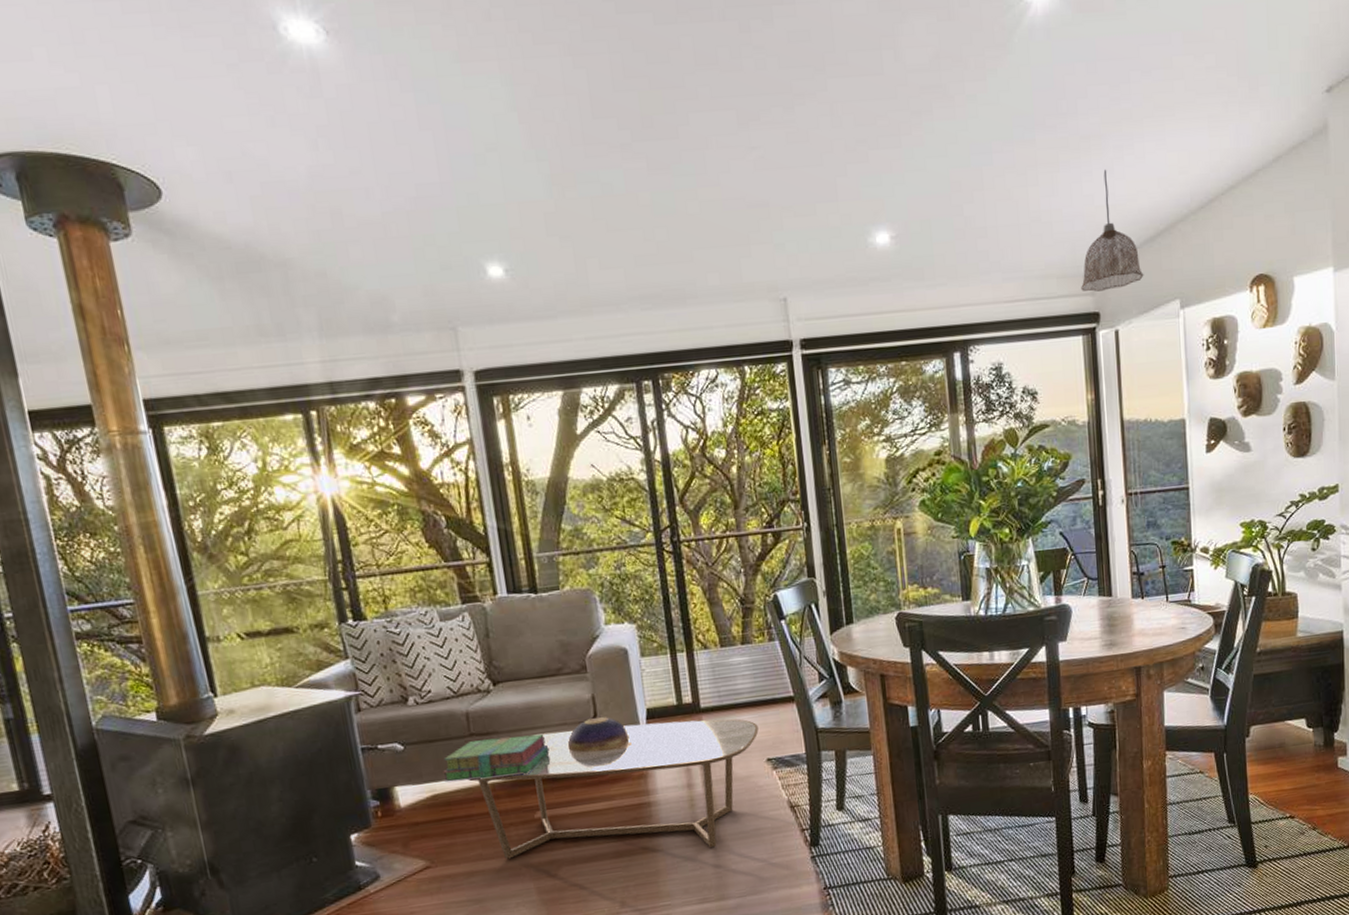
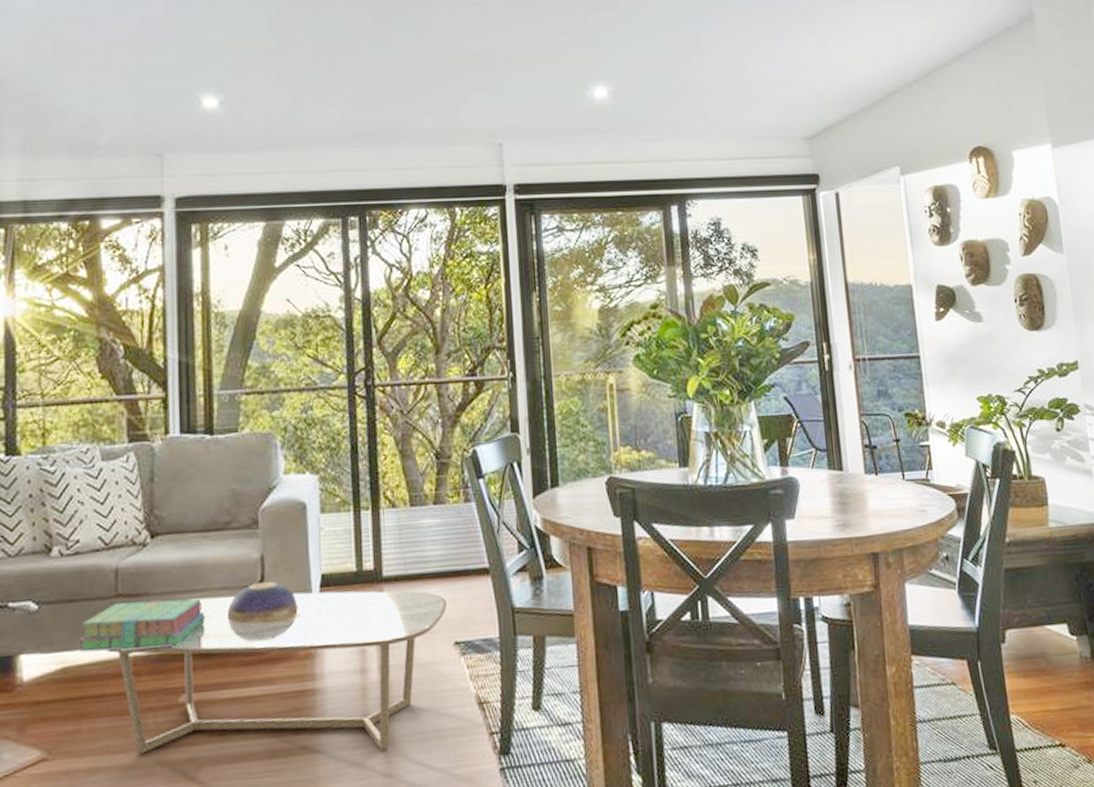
pendant lamp: present [1081,169,1144,292] -> none [799,42,862,154]

